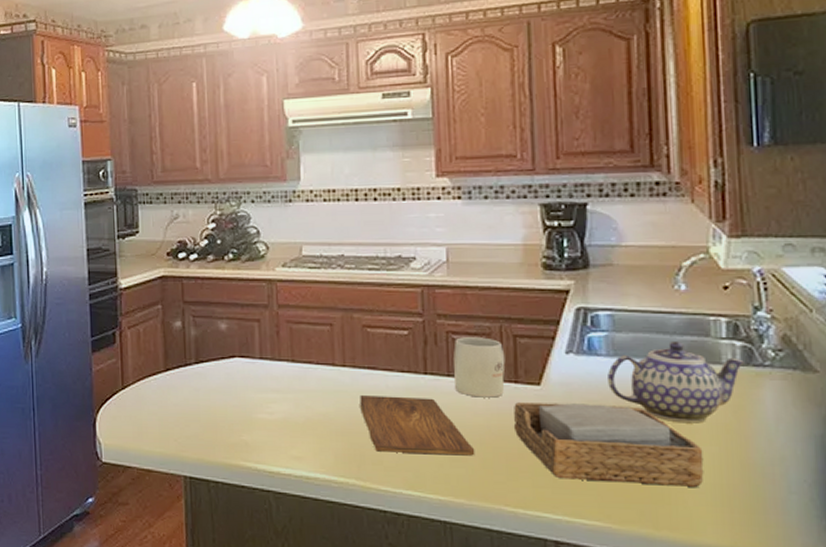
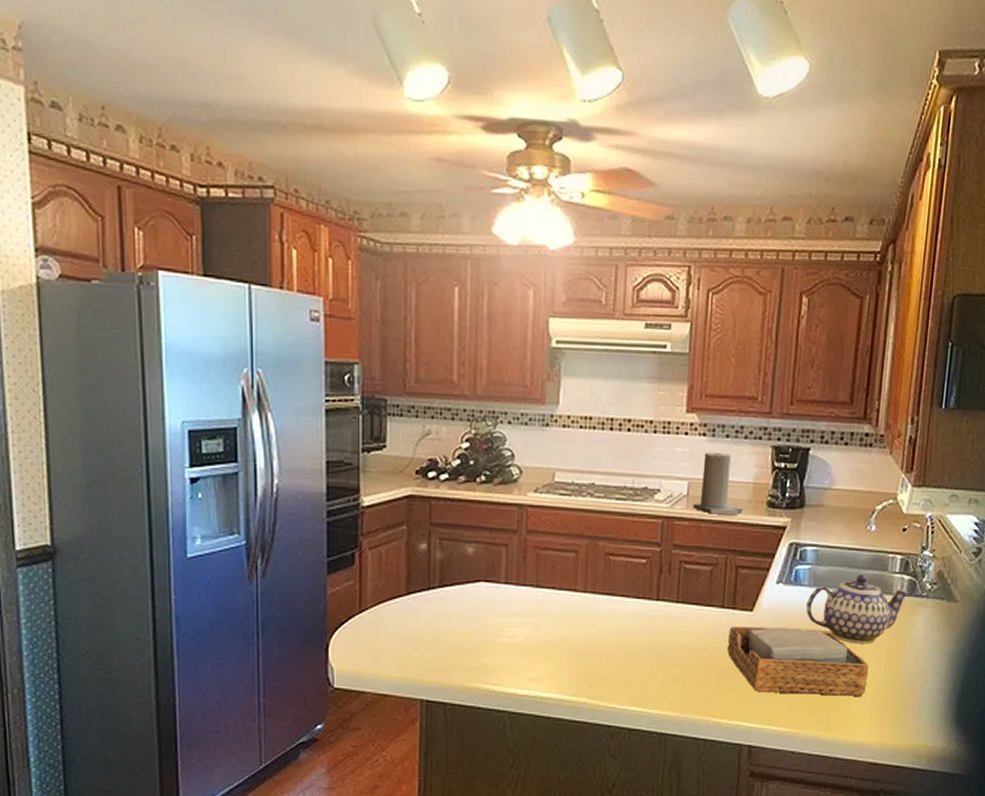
cutting board: present [360,394,475,456] -> none [596,619,693,674]
mug: present [452,337,506,398] -> none [681,567,727,622]
paper towel: none [454,214,514,280] -> present [693,451,743,515]

